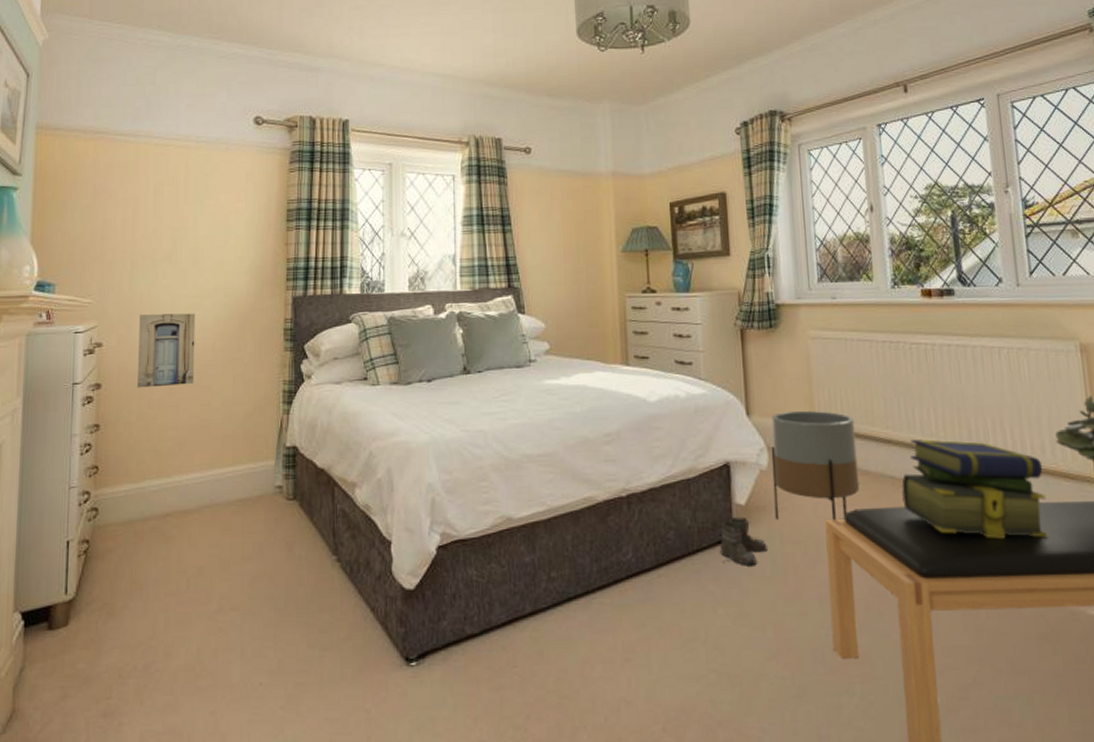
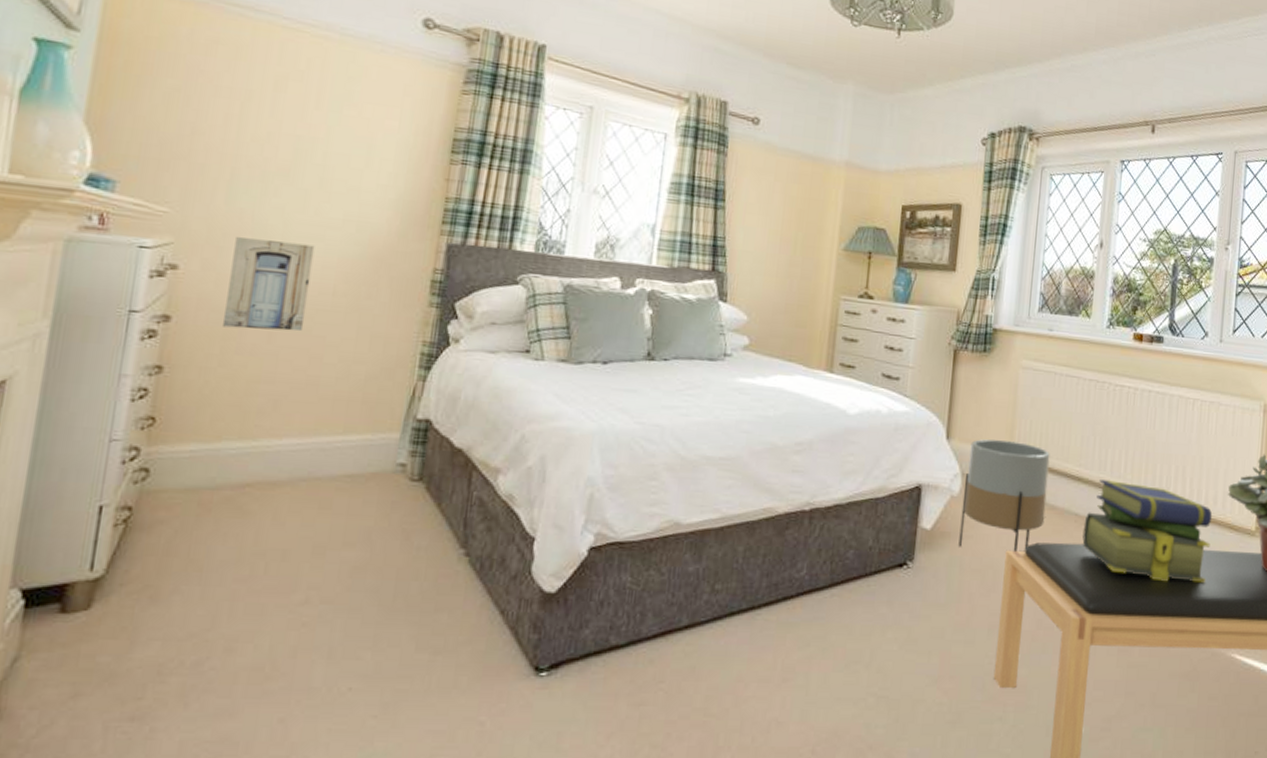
boots: present [720,518,767,565] -> none [898,542,946,591]

